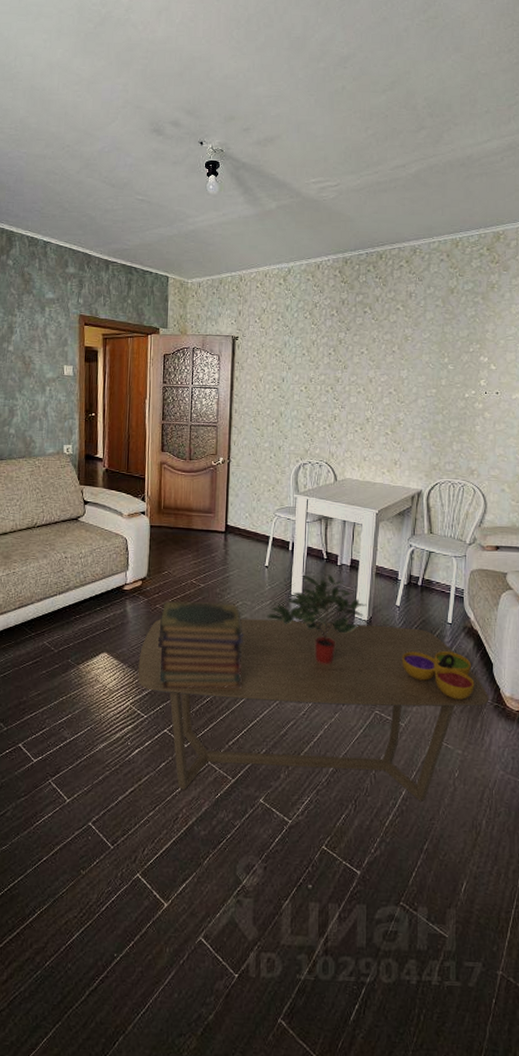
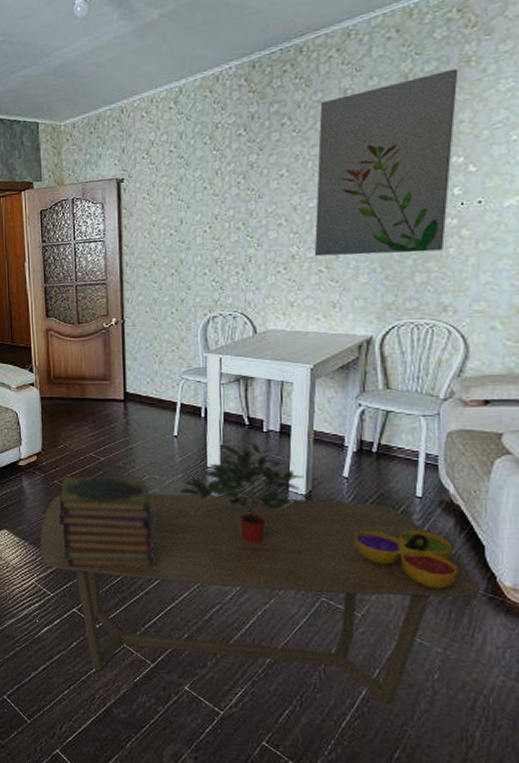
wall art: none [383,291,486,427] -> present [314,68,459,257]

